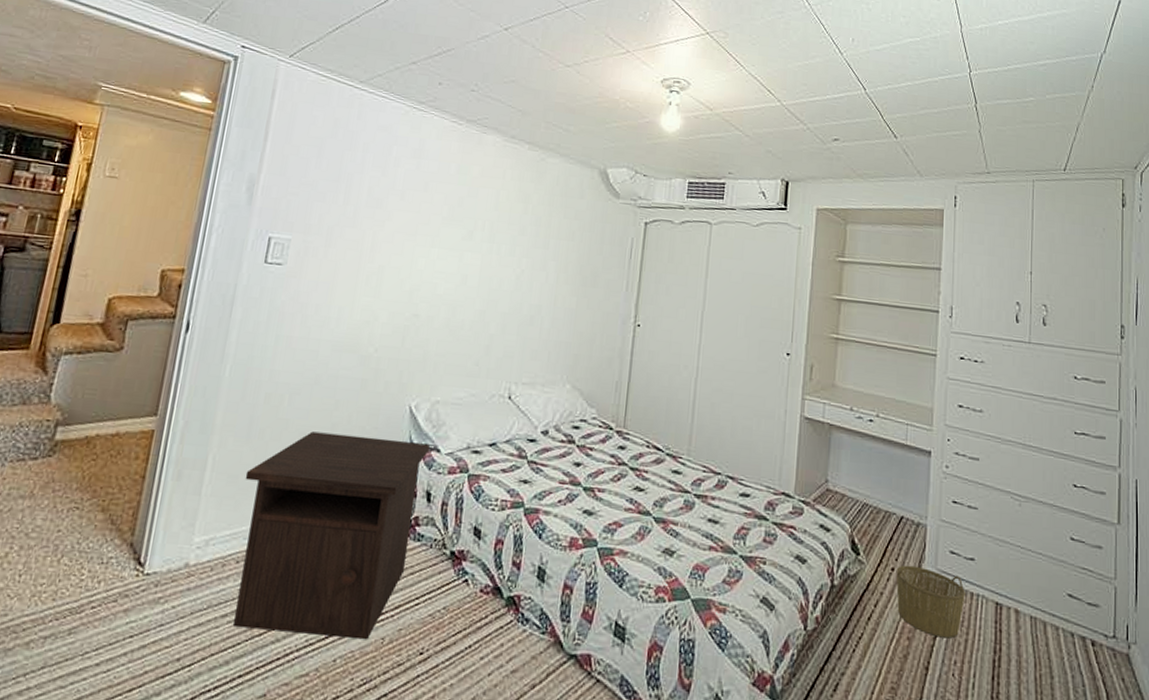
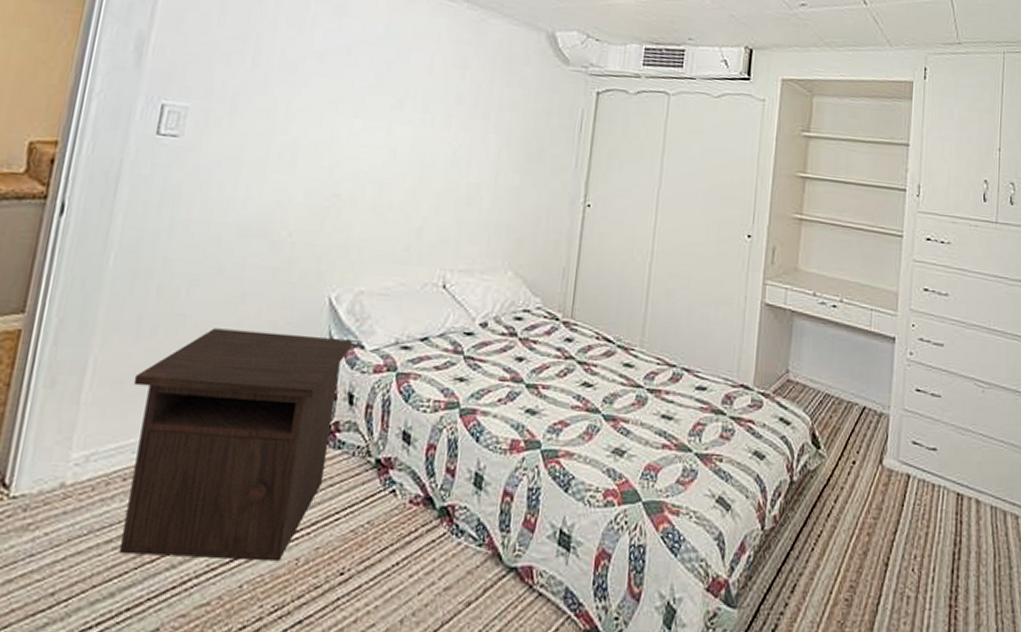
basket: present [896,565,965,639] -> none [857,457,927,533]

